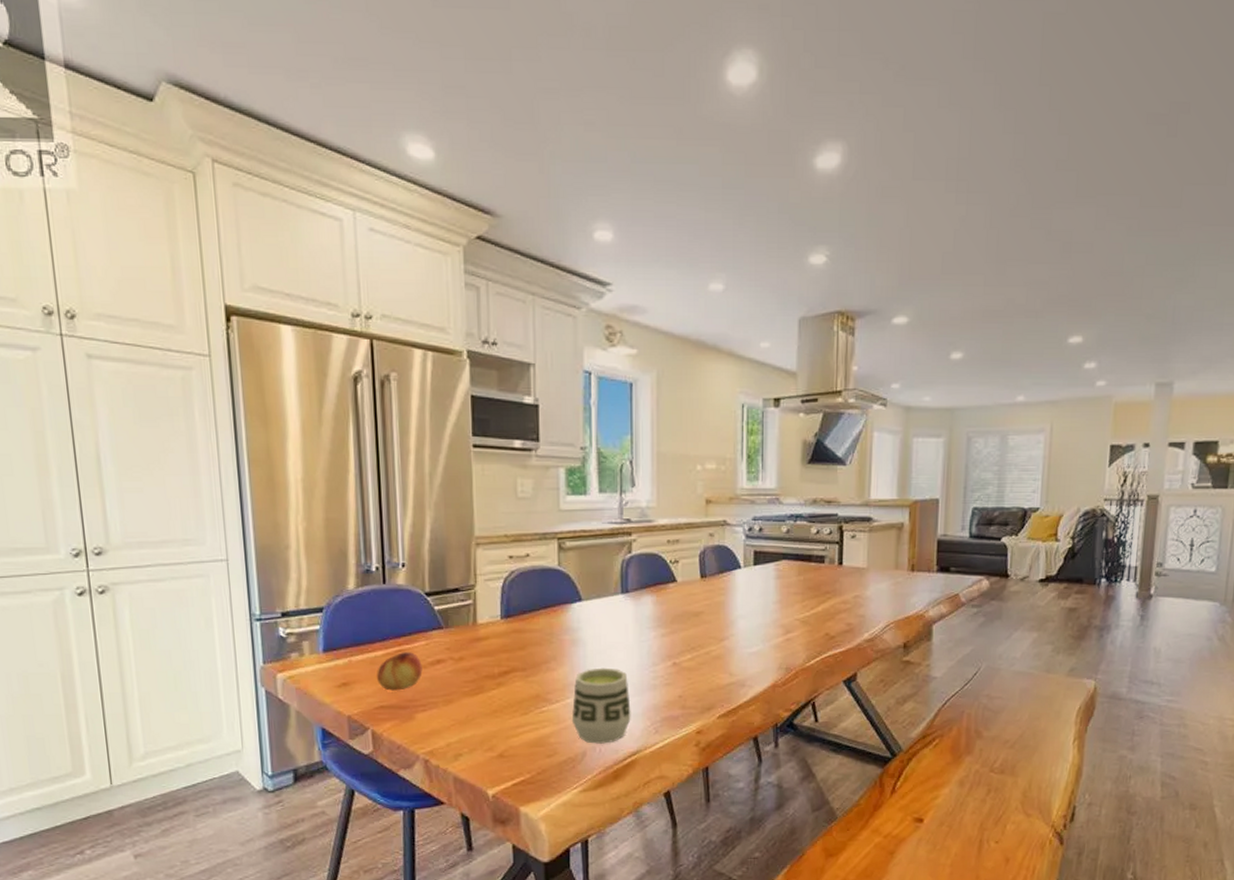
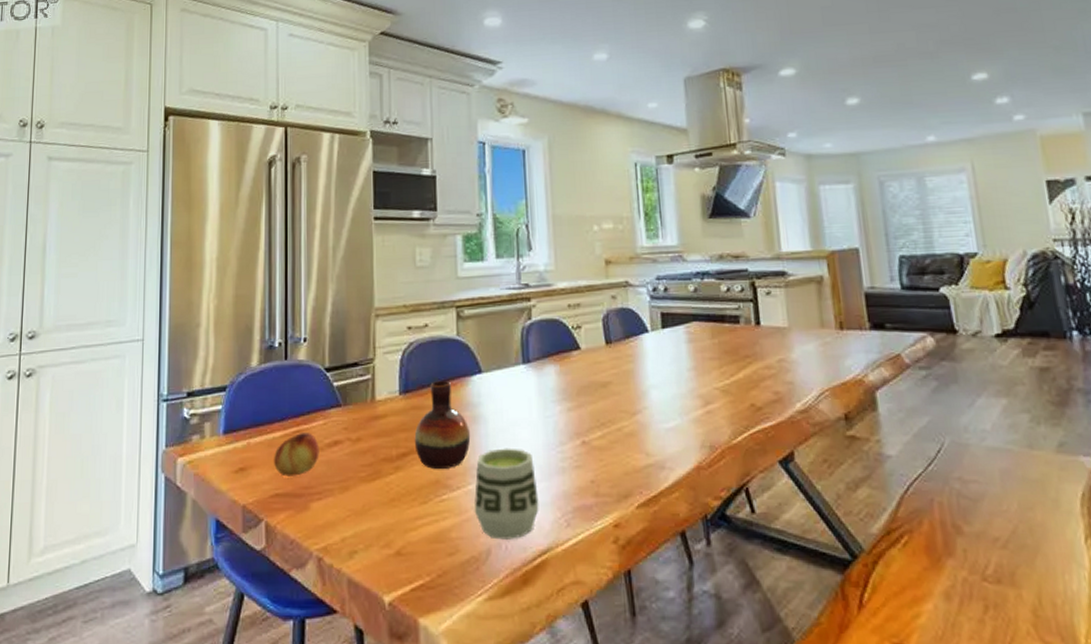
vase: none [515,608,570,685] -> present [414,381,471,469]

